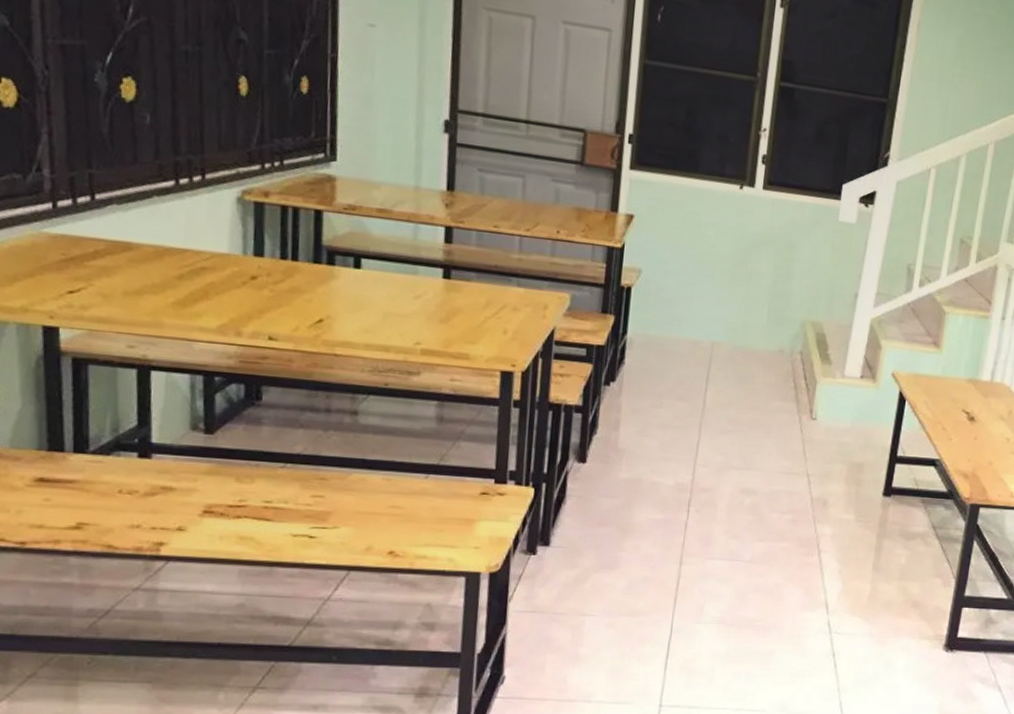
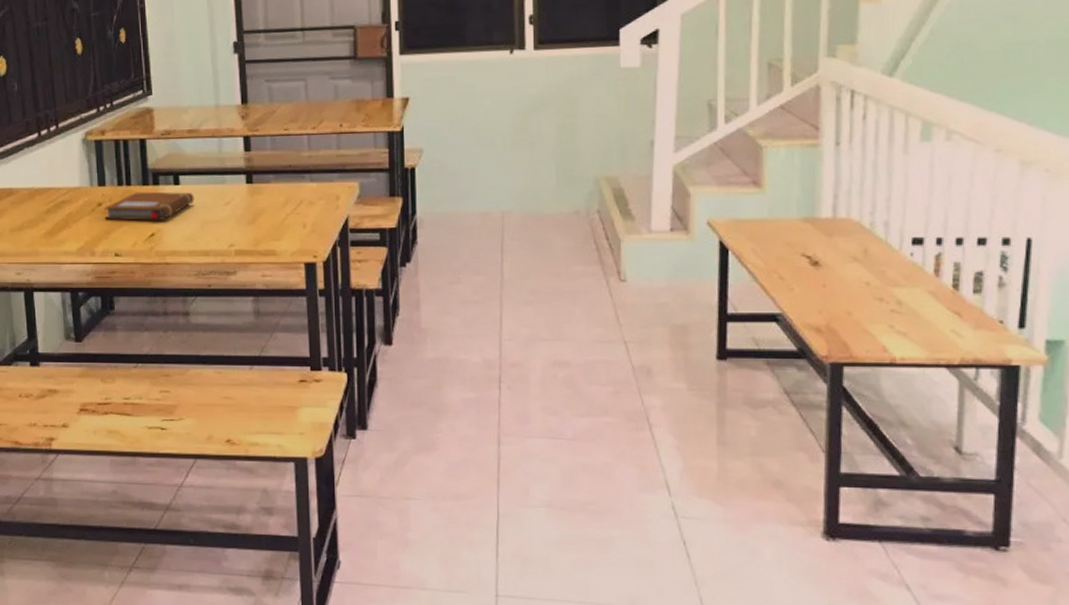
notebook: none [258,269,378,306] -> present [104,191,194,221]

